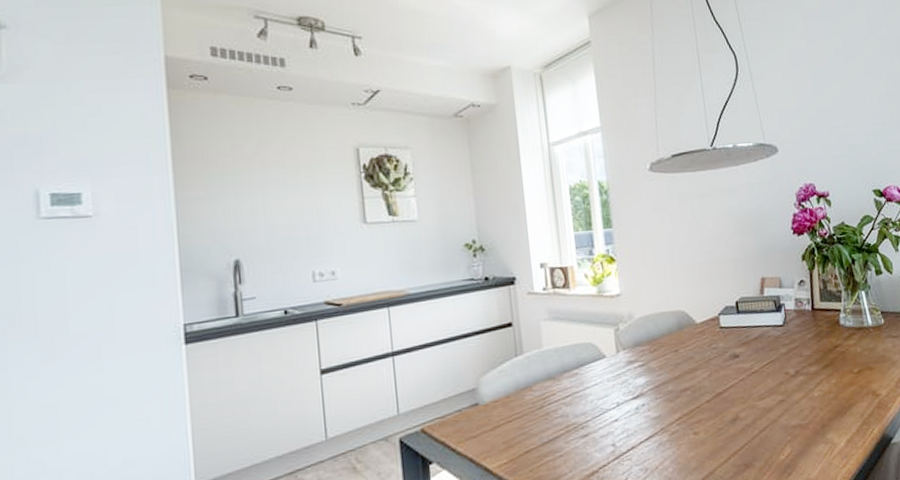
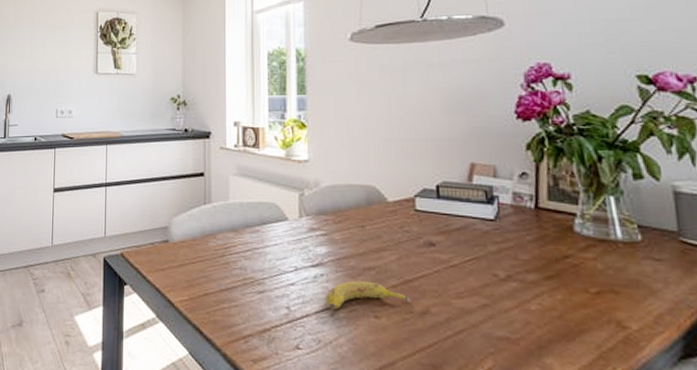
fruit: none [648,401,724,436] -> present [326,280,412,310]

